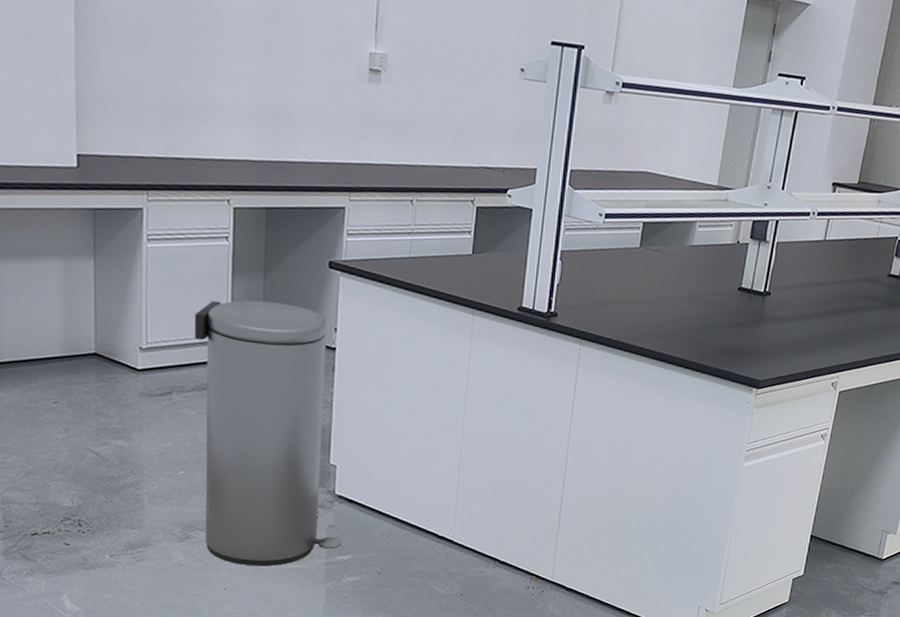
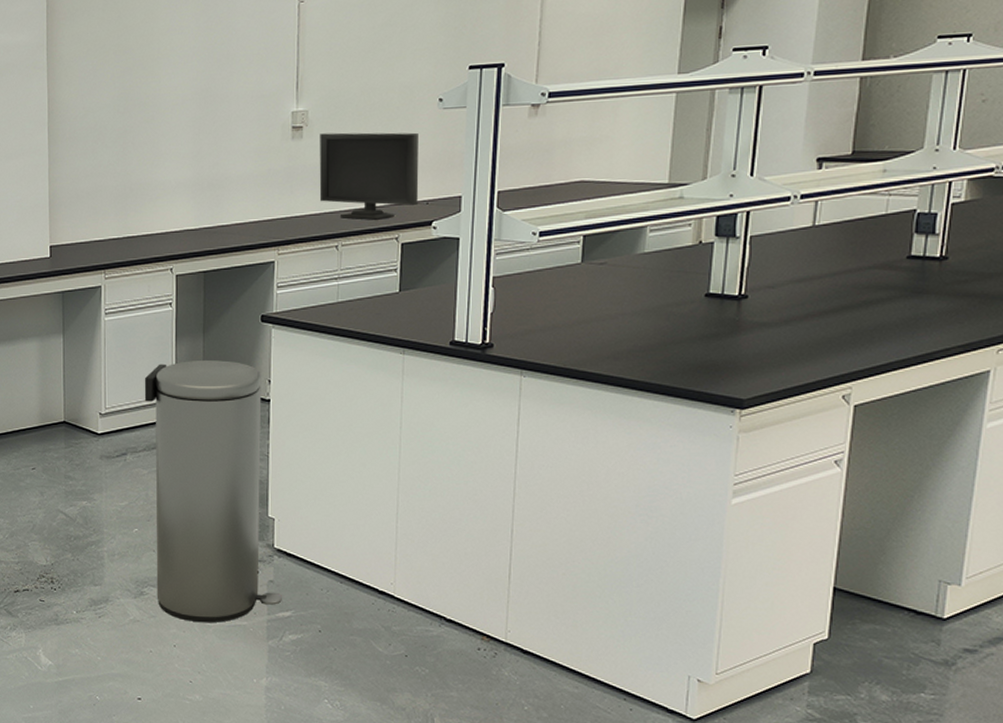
computer monitor: none [395,81,499,181] -> present [319,132,419,220]

